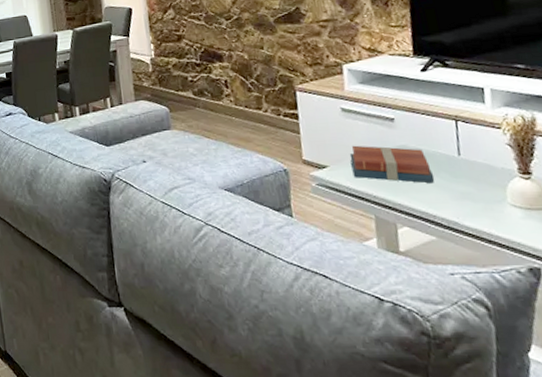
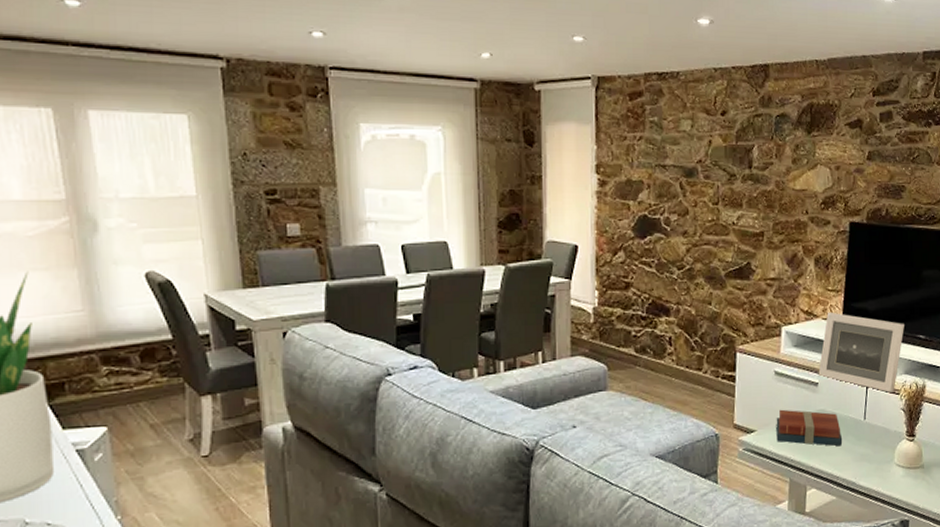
picture frame: none [392,47,495,127] -> present [818,311,904,393]

